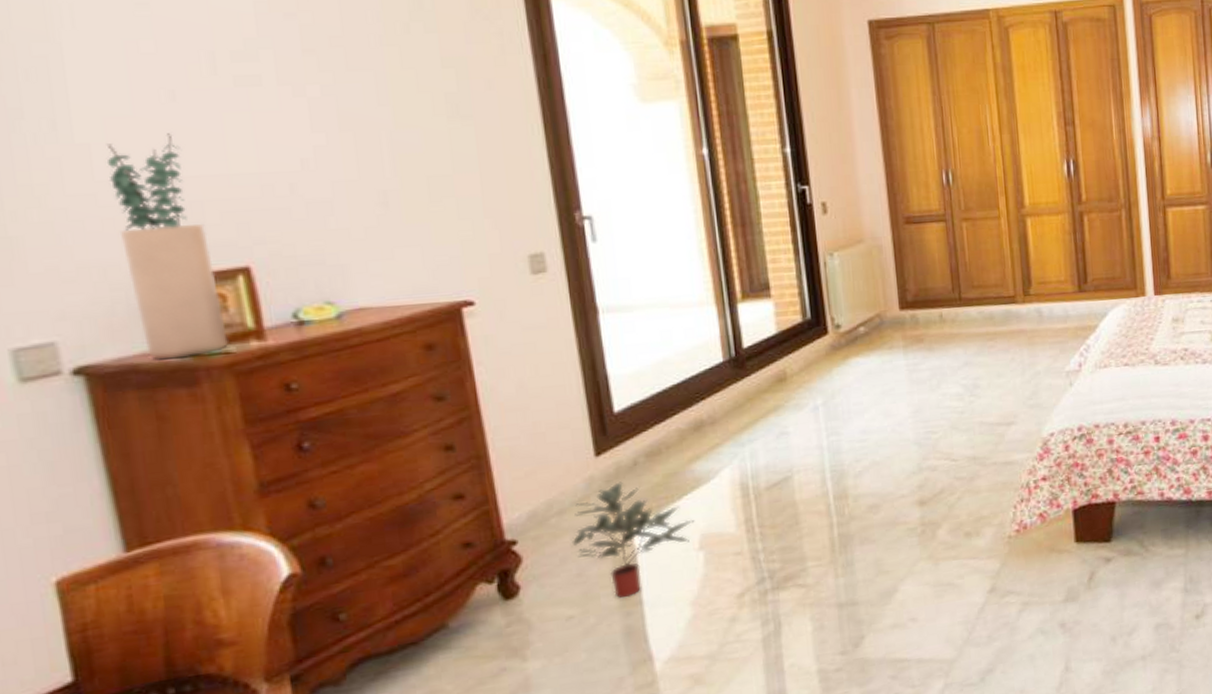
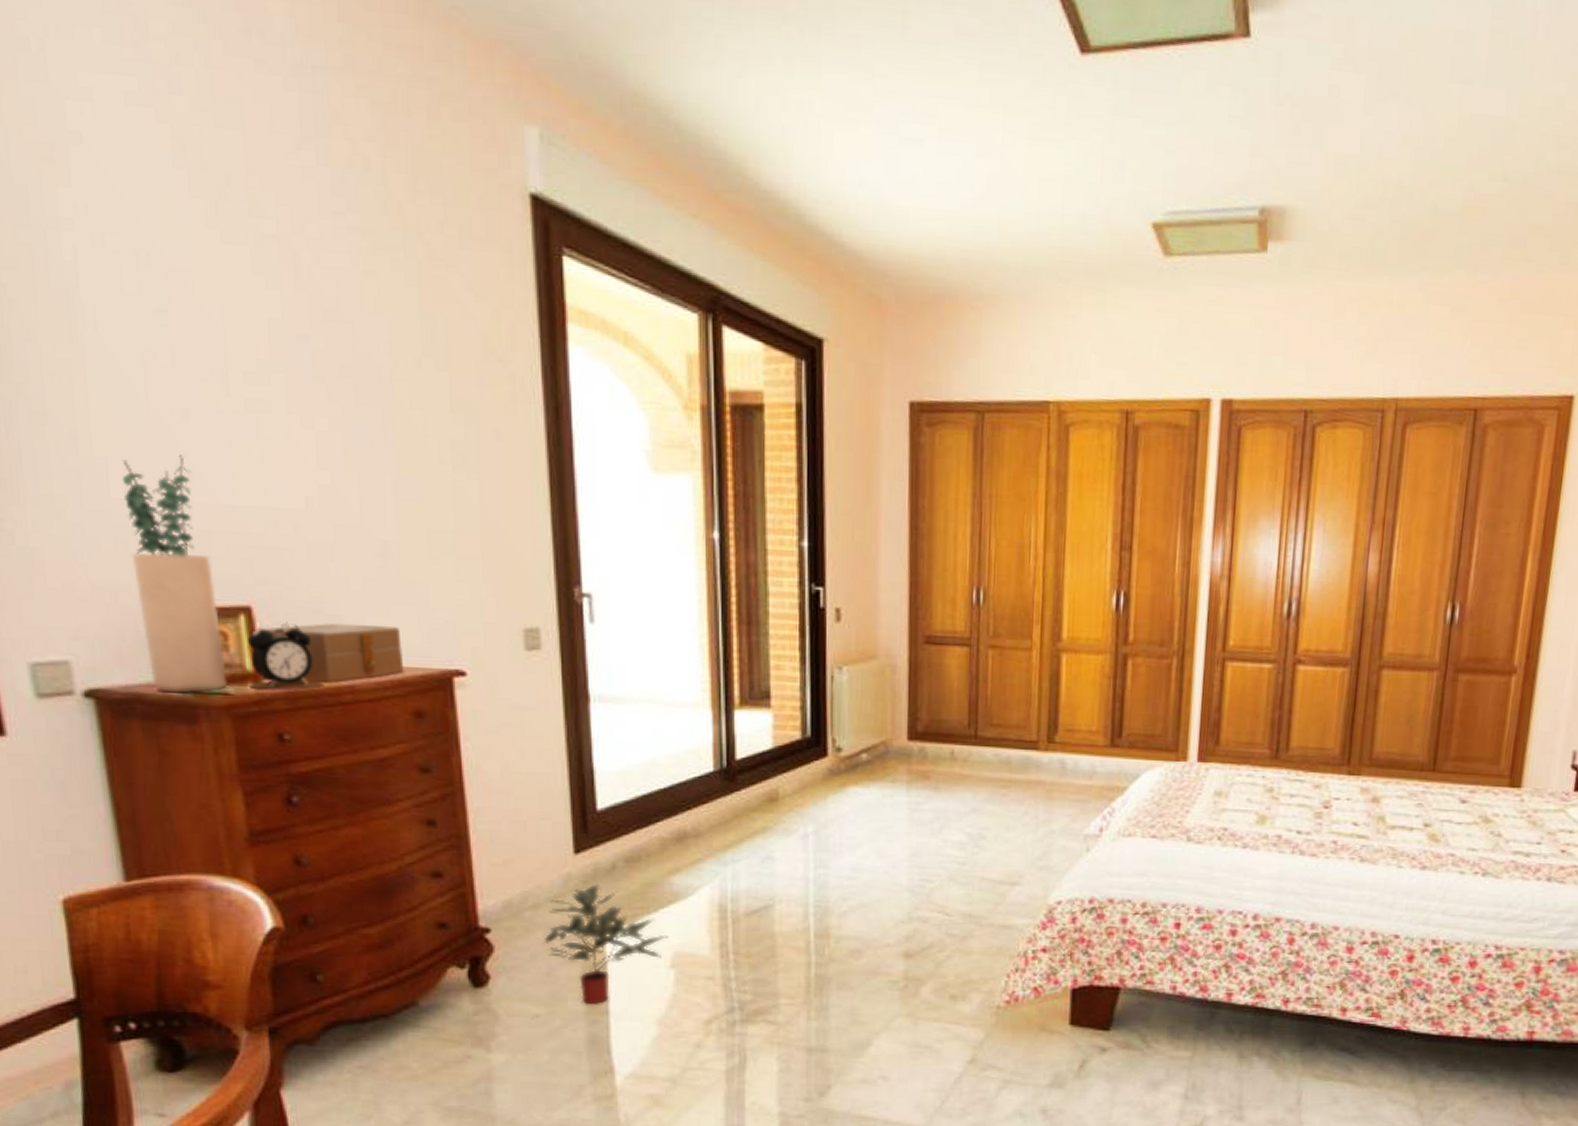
alarm clock: none [248,277,331,346] -> present [248,622,324,691]
jewelry box: none [256,267,412,334] -> present [256,623,405,684]

